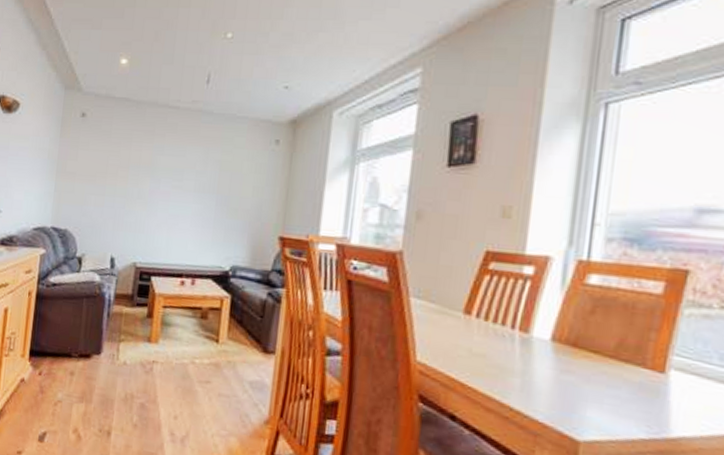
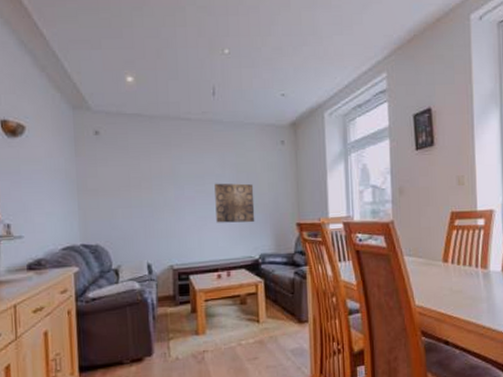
wall art: none [189,180,236,228] -> present [214,183,255,223]

